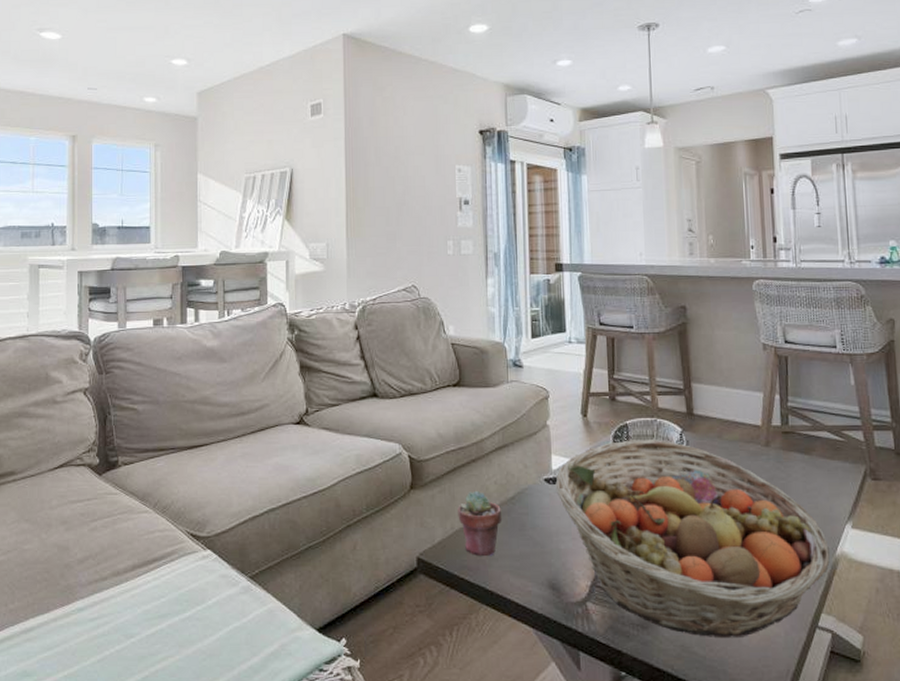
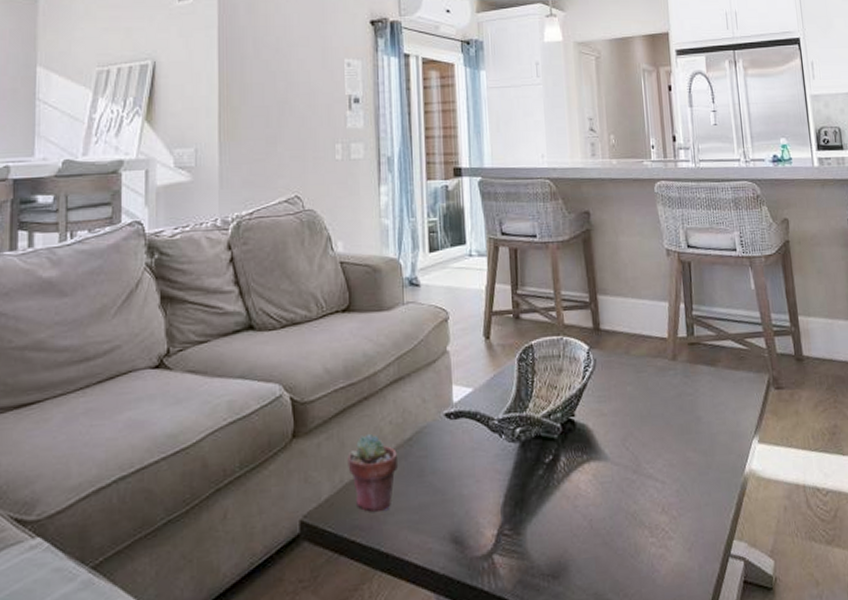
fruit basket: present [555,439,830,639] -> none [457,360,739,581]

